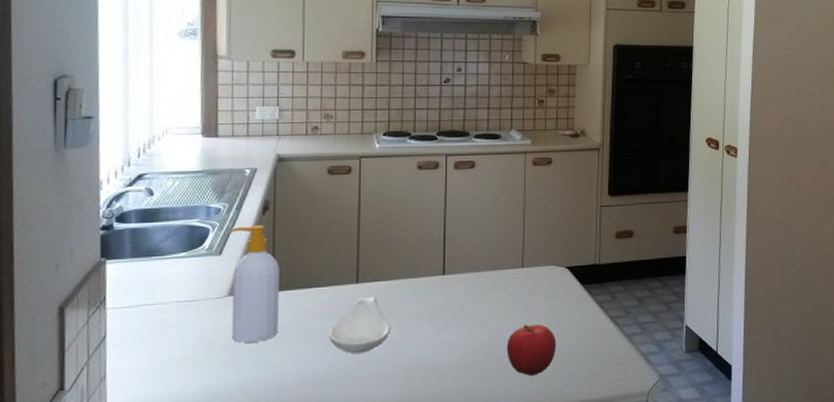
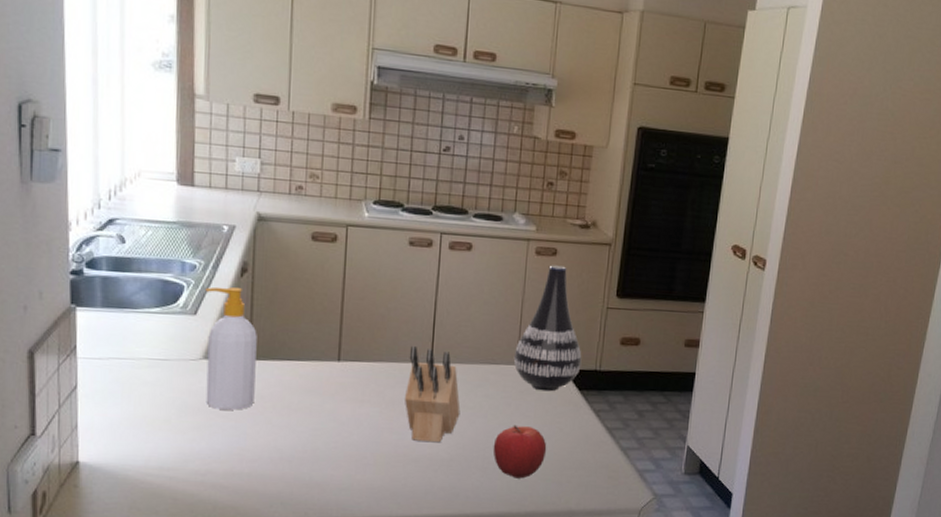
spoon rest: present [328,296,390,354] -> none [306,375,372,434]
knife block: none [420,260,474,351] -> present [404,345,461,443]
vase: none [519,172,582,290] -> present [513,265,582,392]

